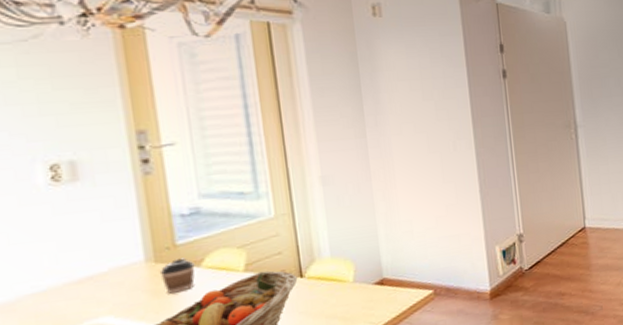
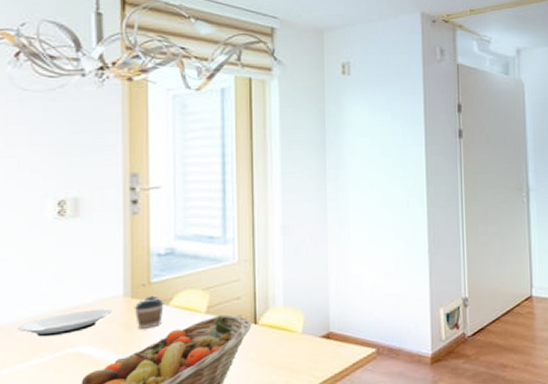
plate: none [18,275,134,312] -> present [17,308,112,337]

